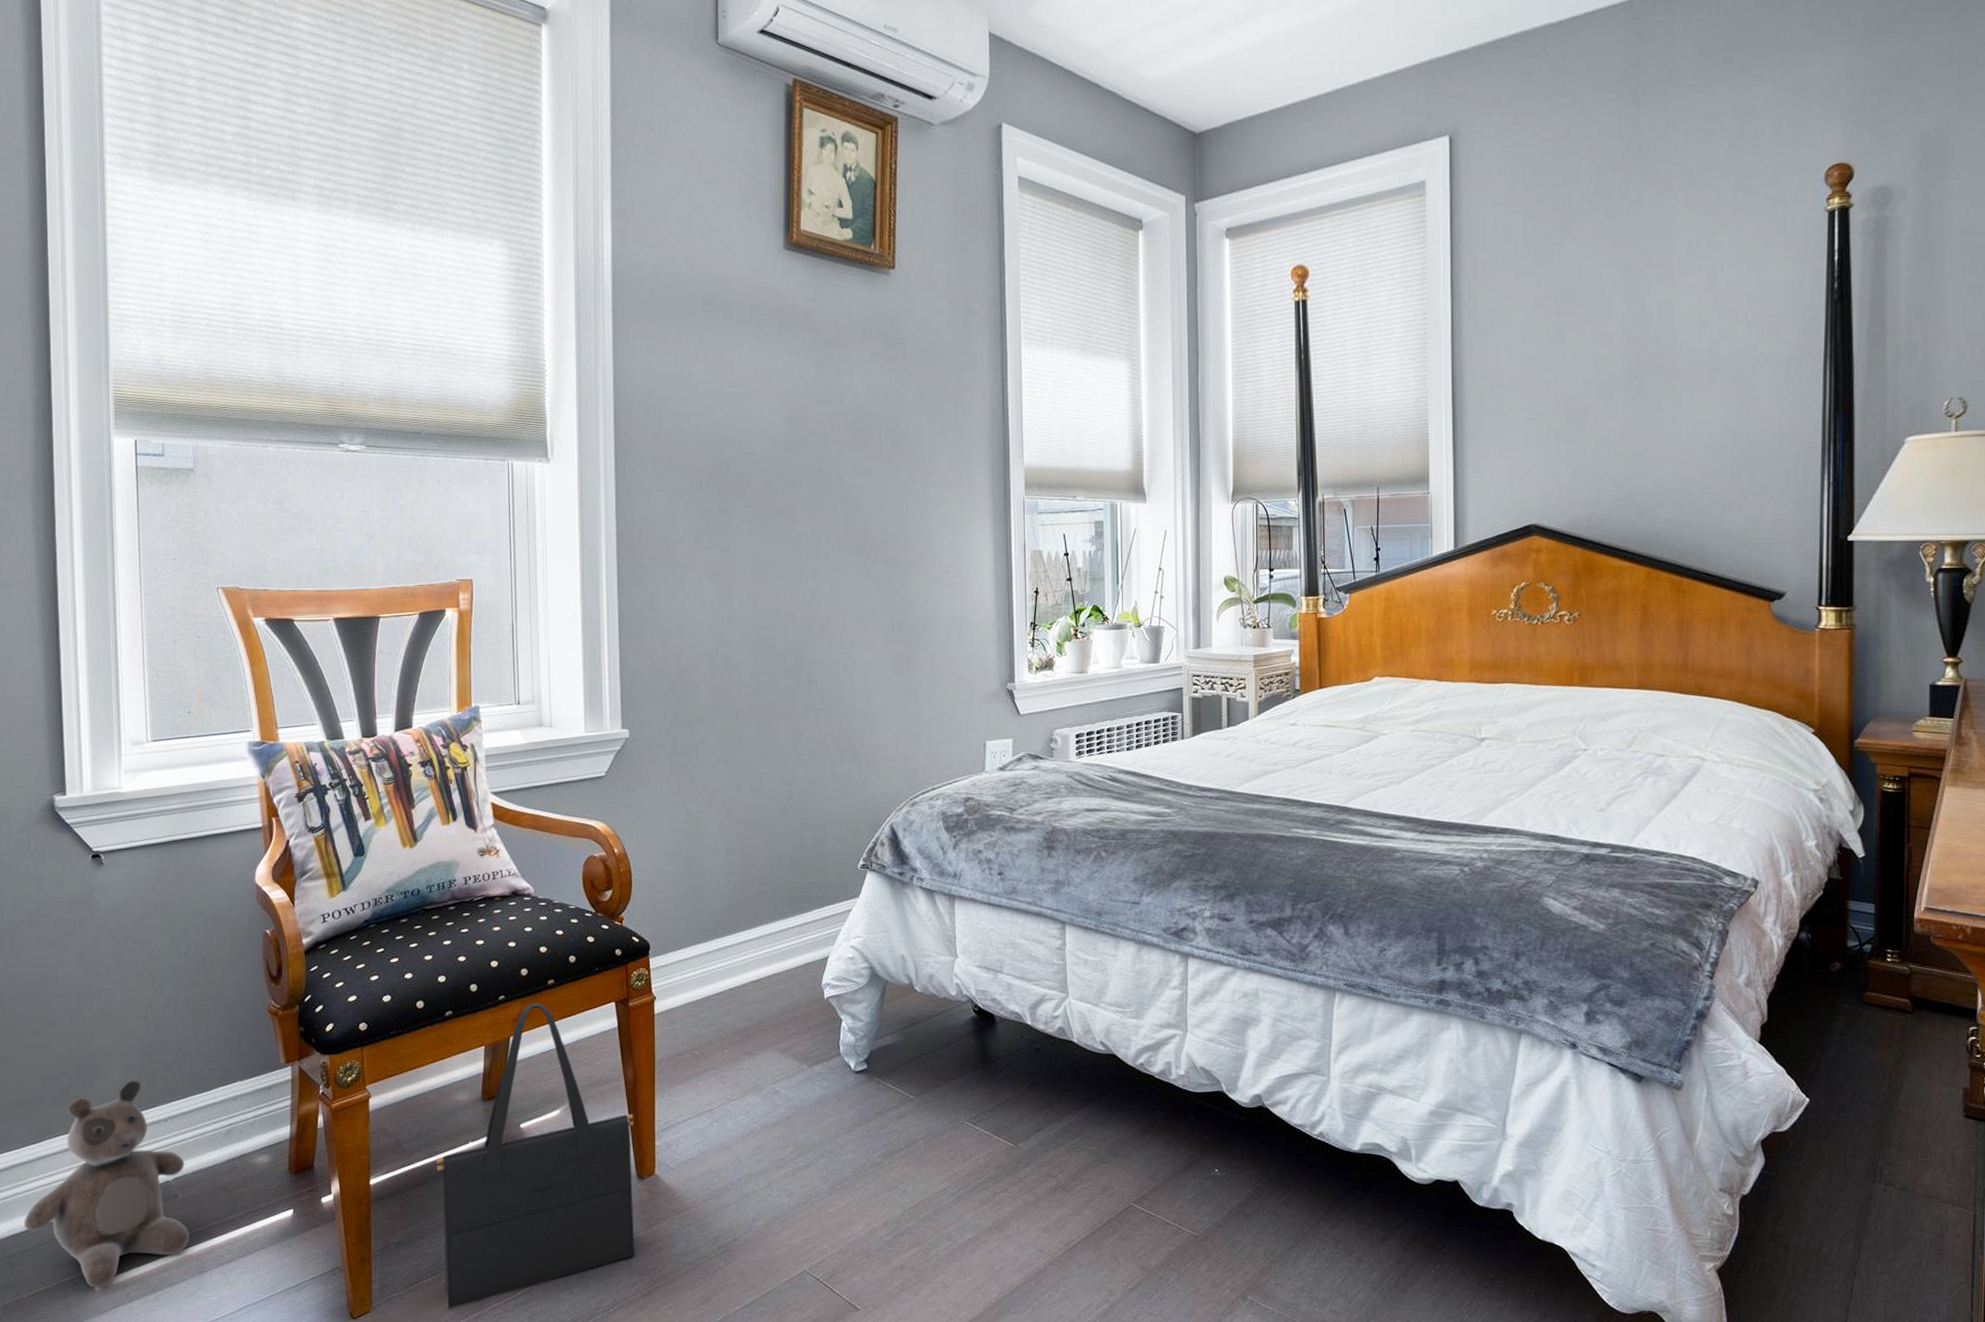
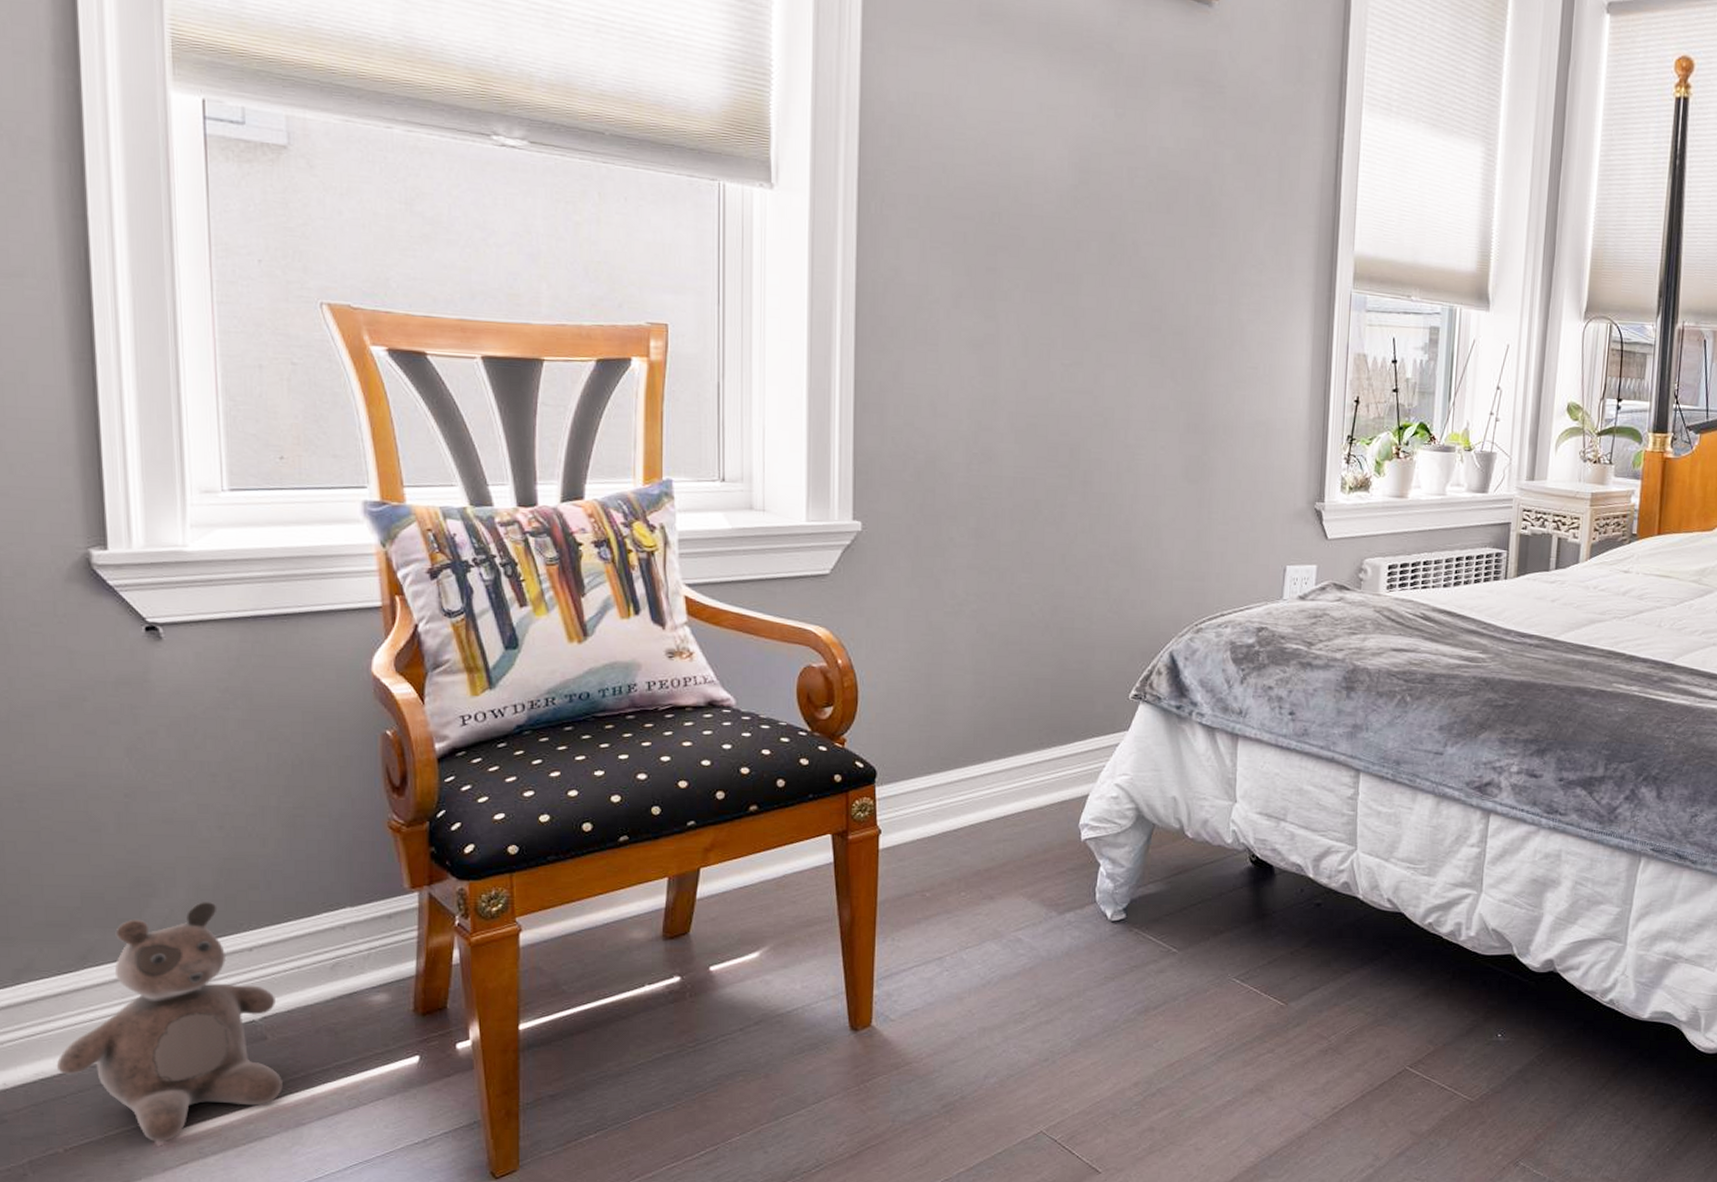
tote bag: present [437,1003,636,1310] -> none [604,831,849,1170]

